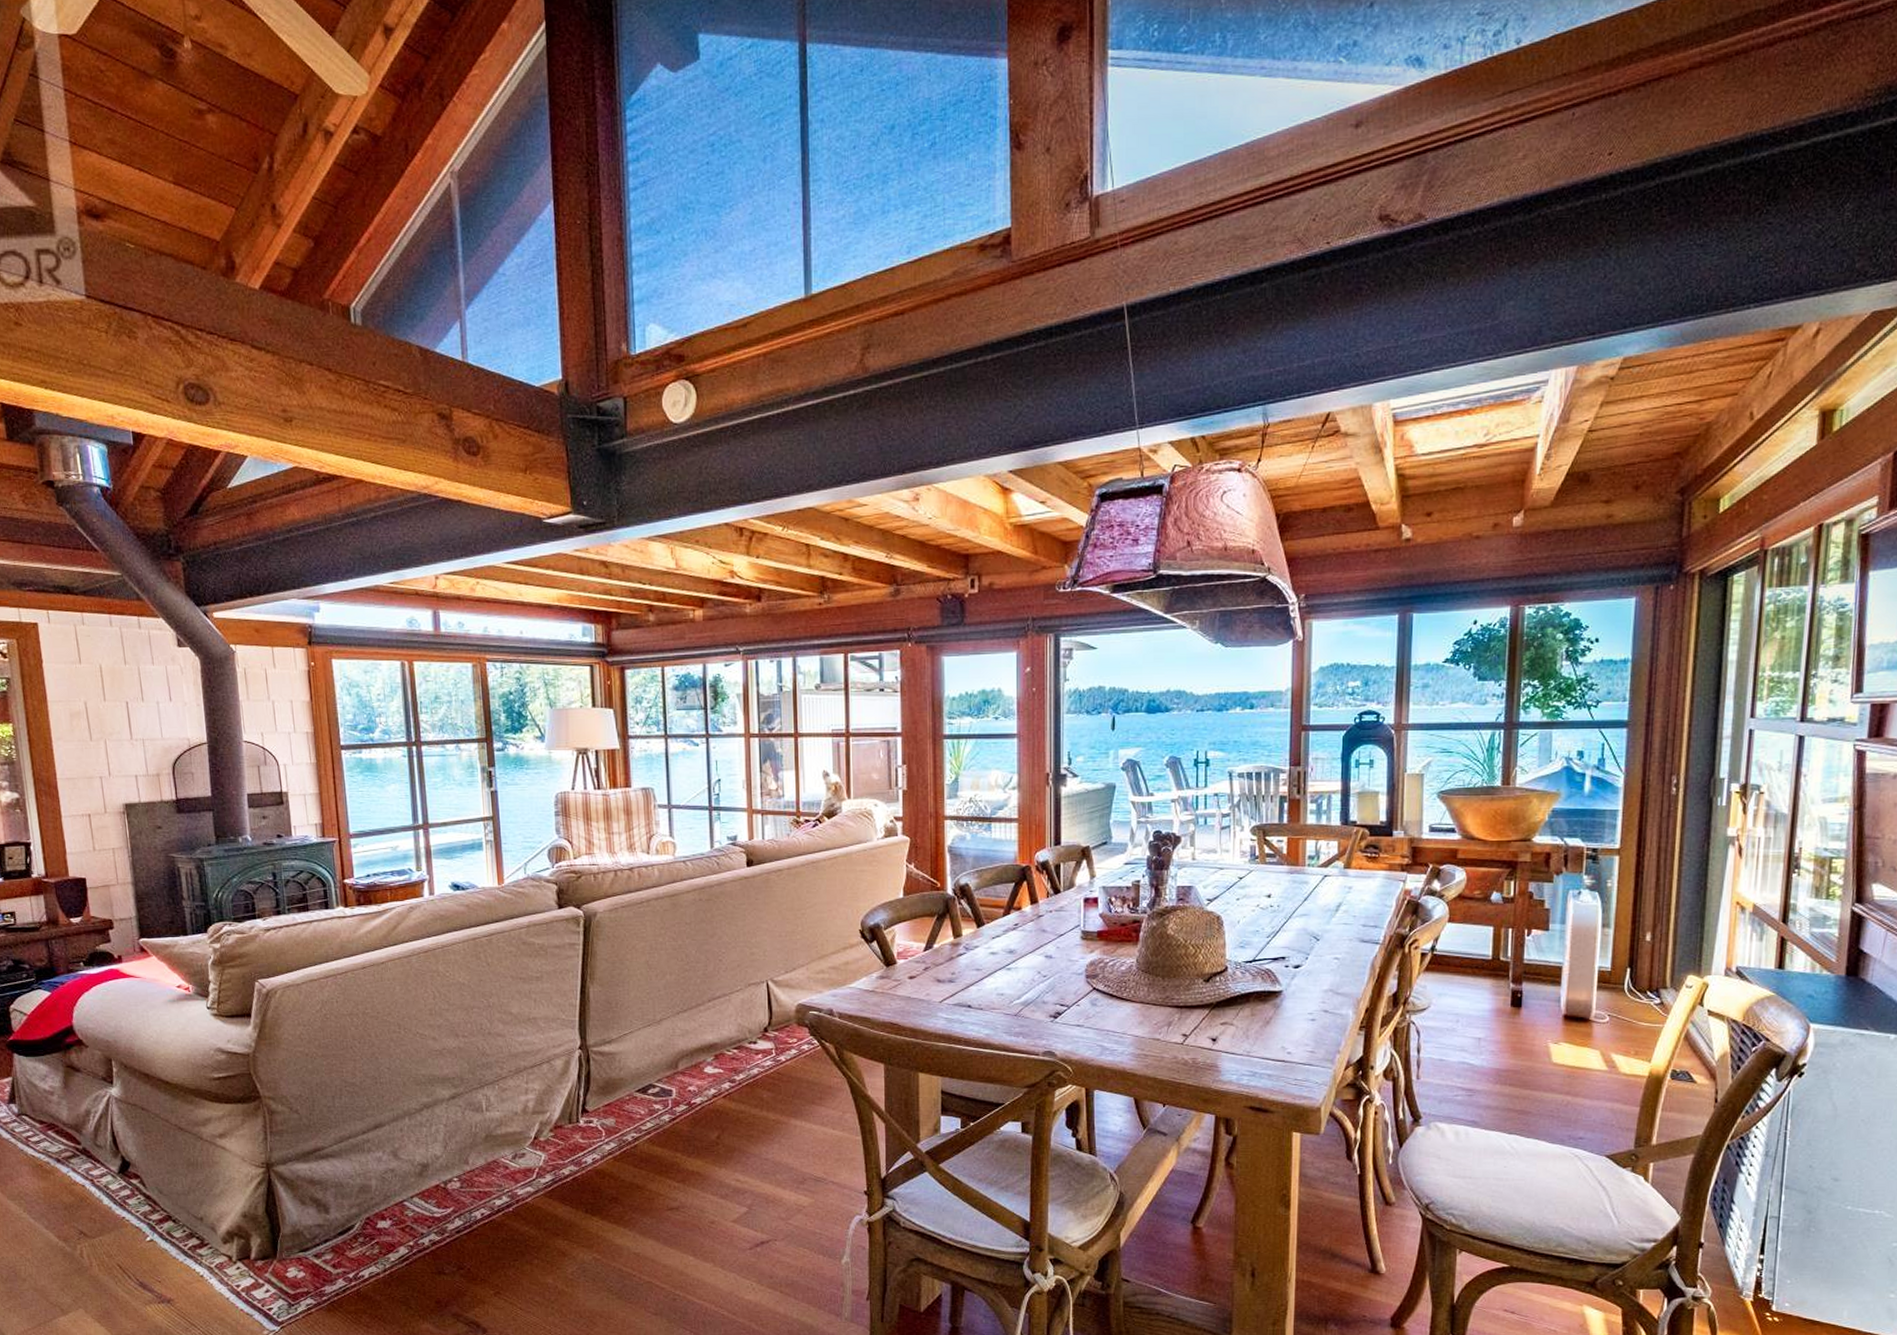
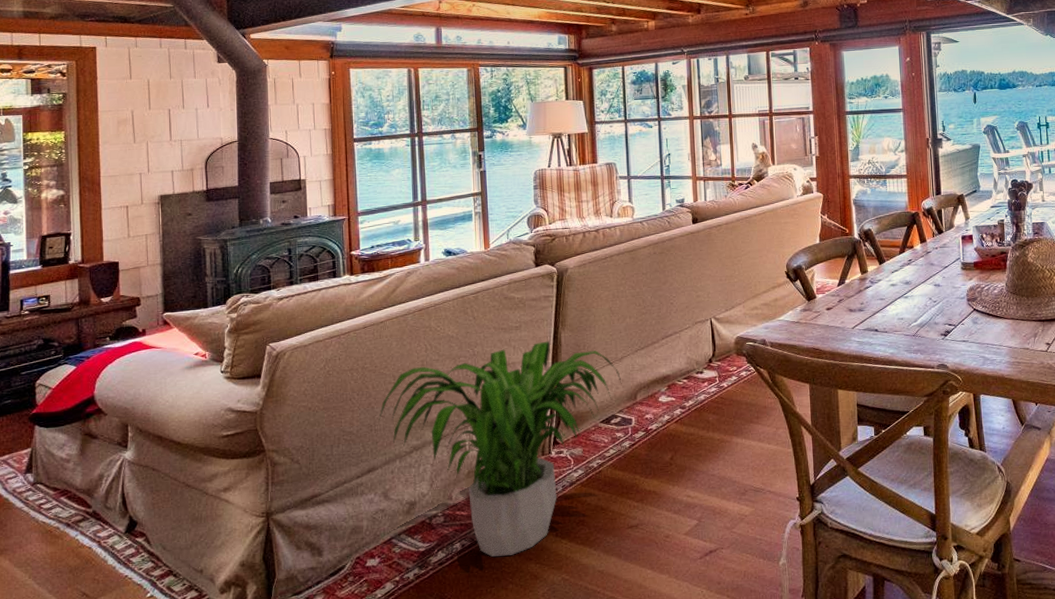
potted plant: none [384,995,661,1229] -> present [379,341,622,557]

